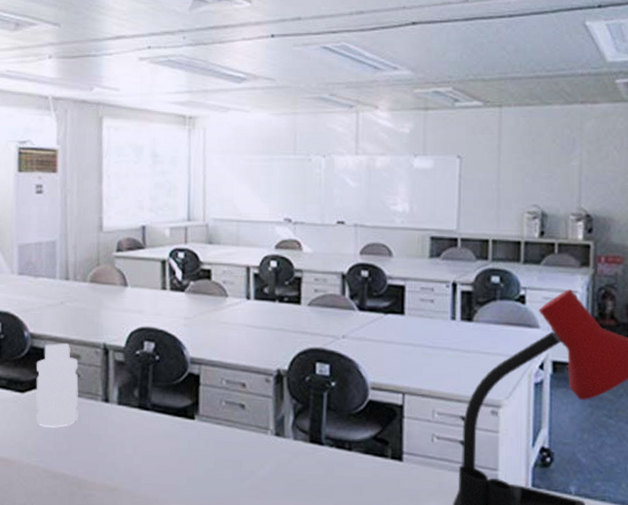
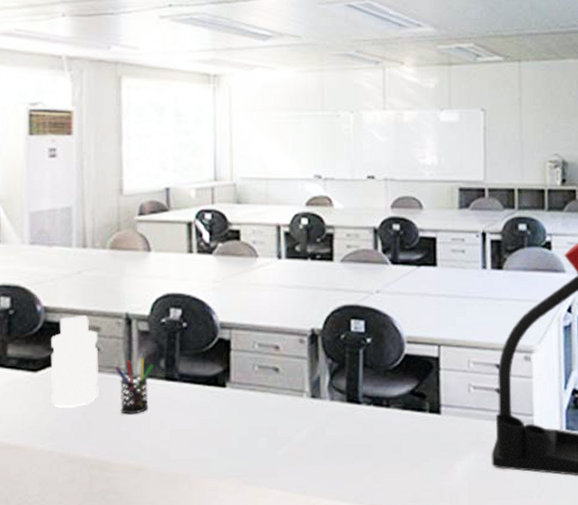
pen holder: none [92,386,128,438] -> present [114,357,153,415]

